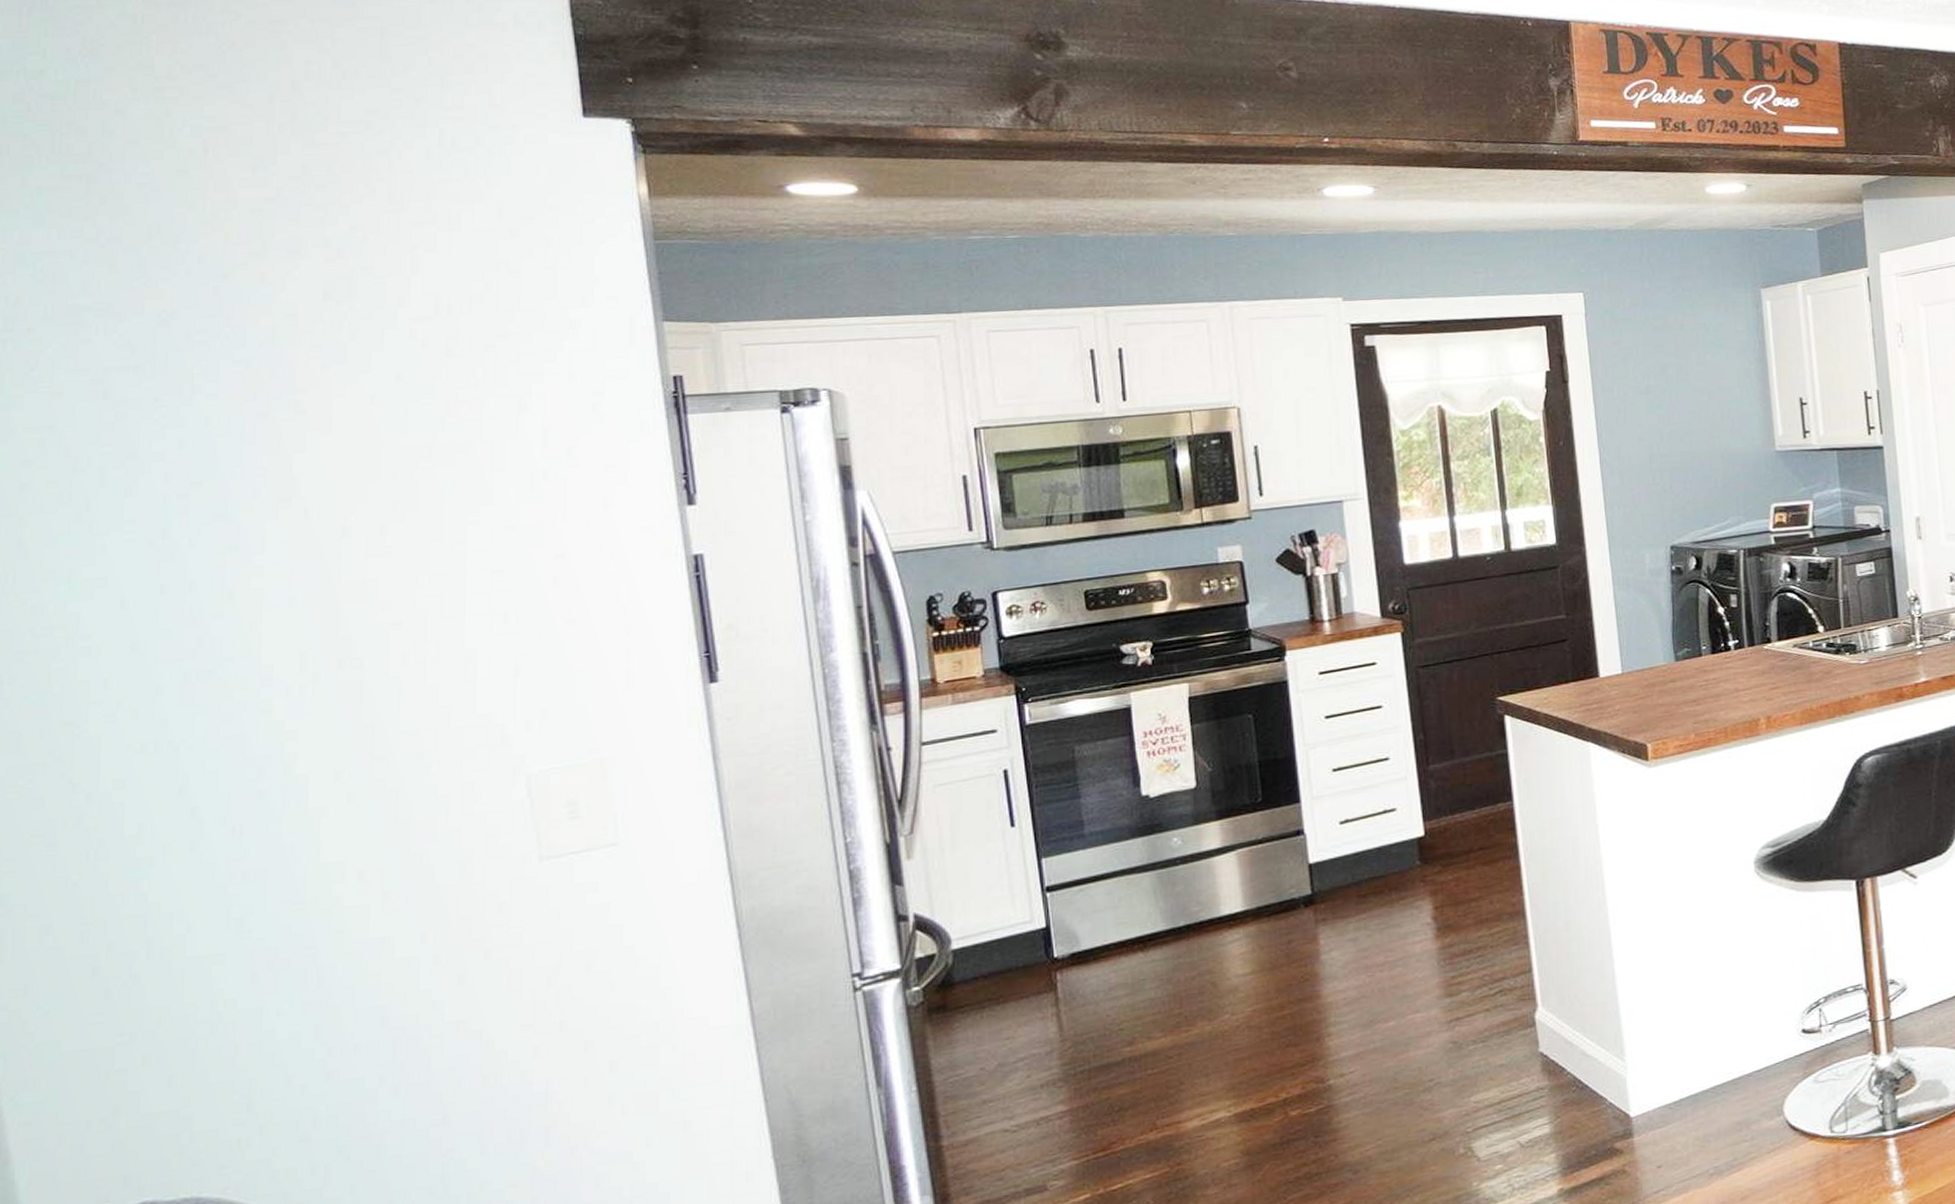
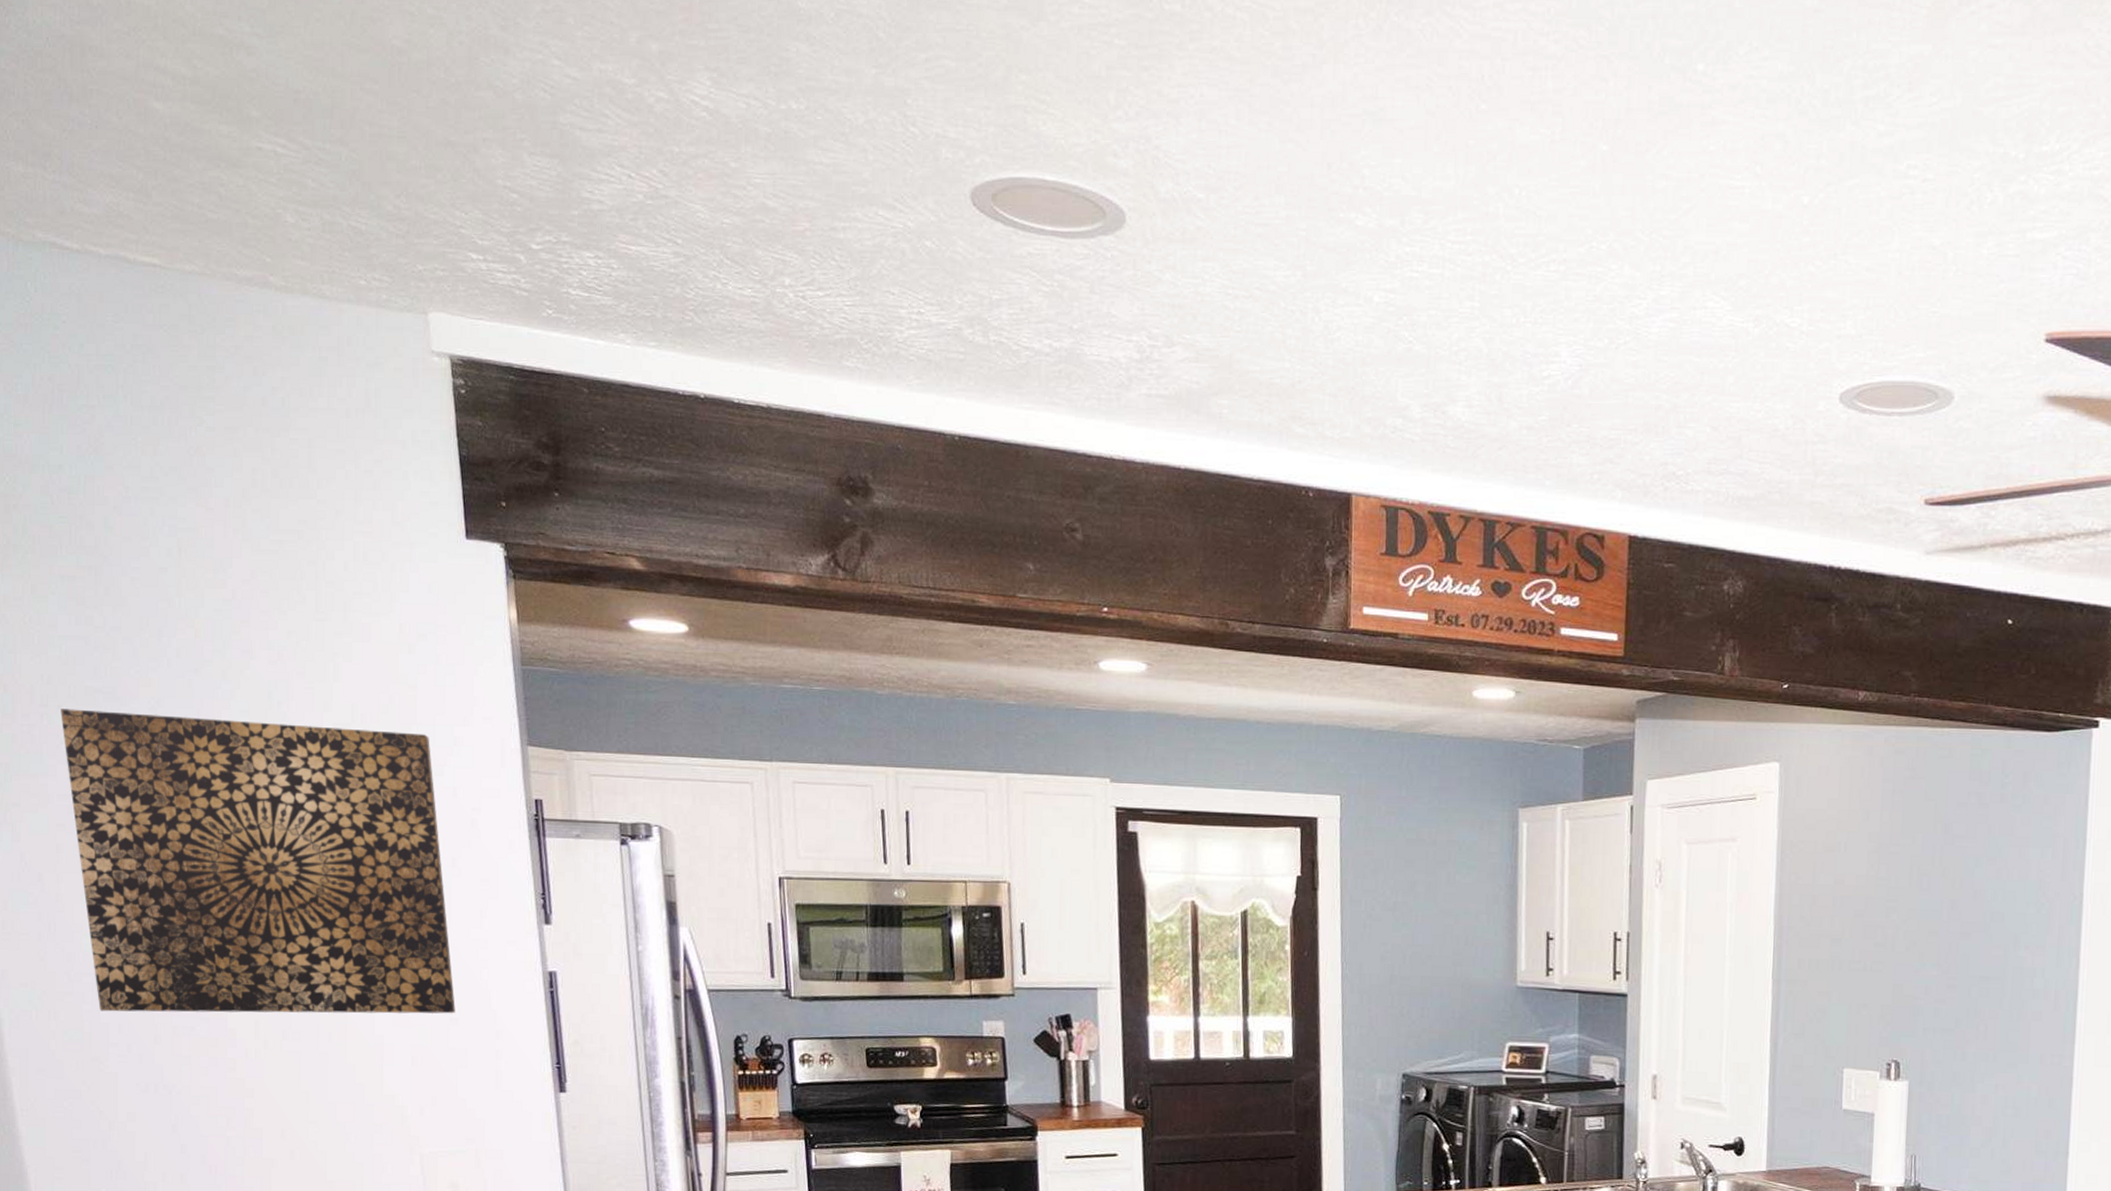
wall art: none [31,320,573,668] -> present [60,709,455,1014]

